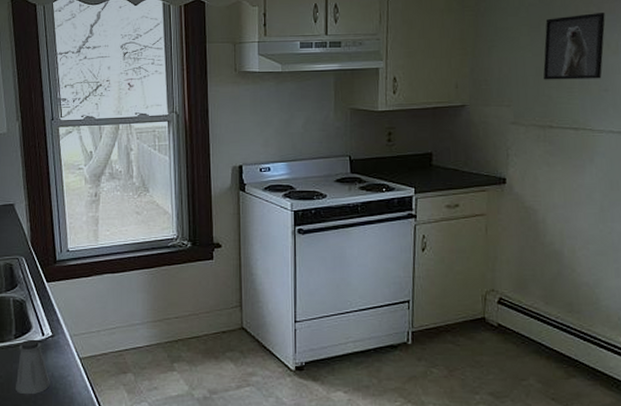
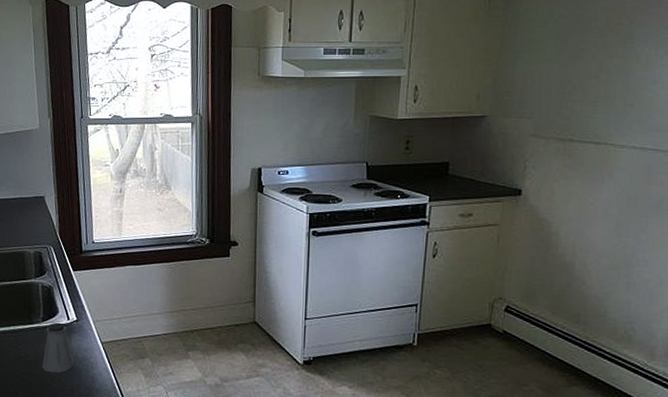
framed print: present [543,13,605,80] -> none [567,26,637,94]

